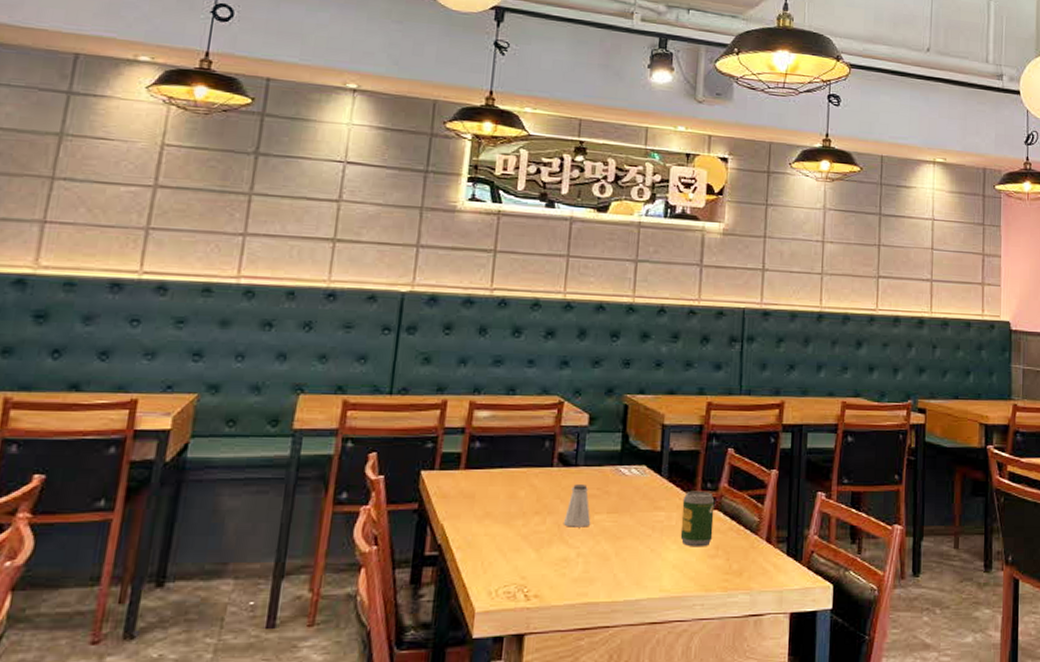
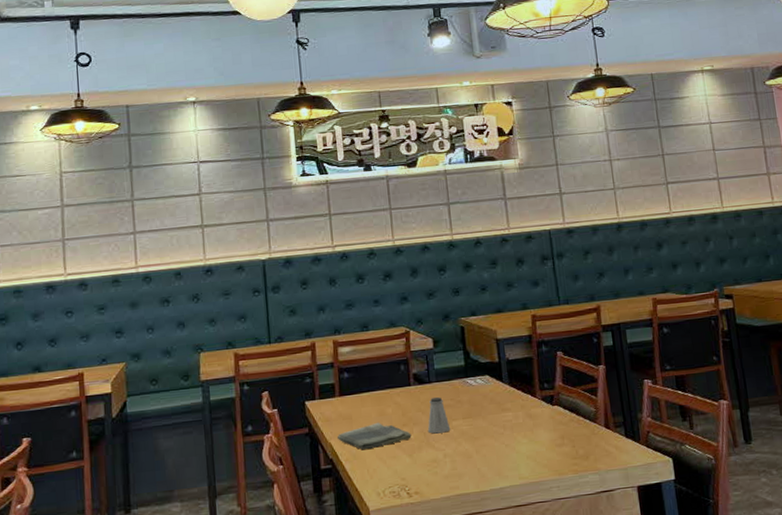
dish towel: none [451,505,543,536] -> present [336,422,412,449]
soda can: present [680,490,715,547] -> none [525,390,557,439]

